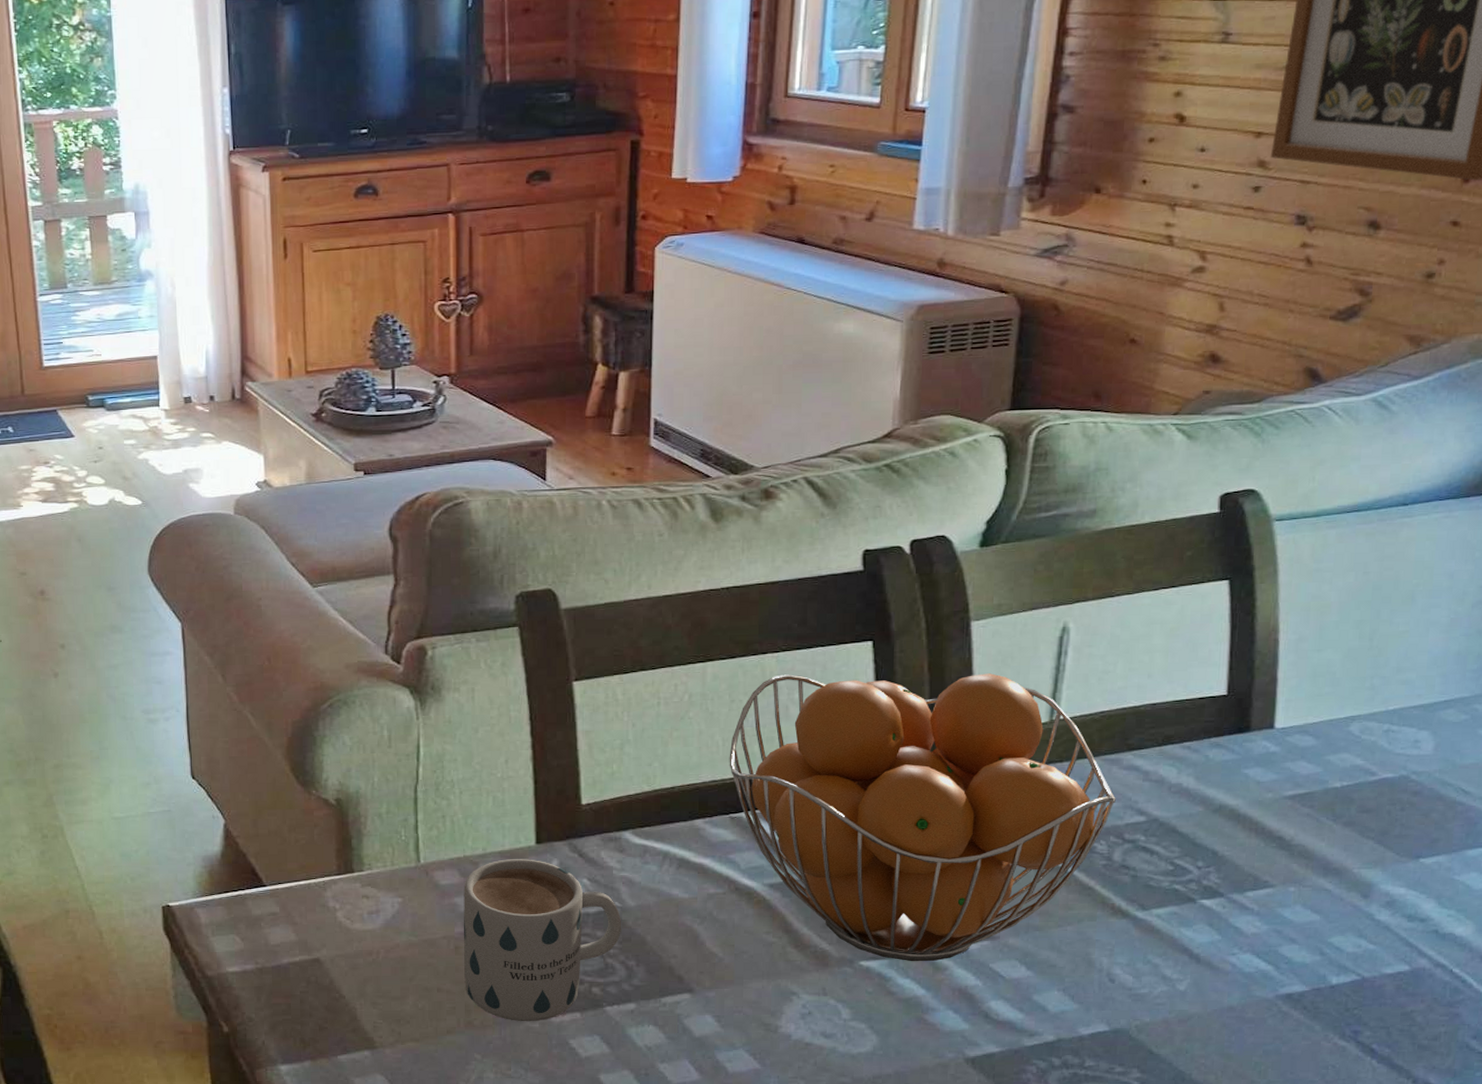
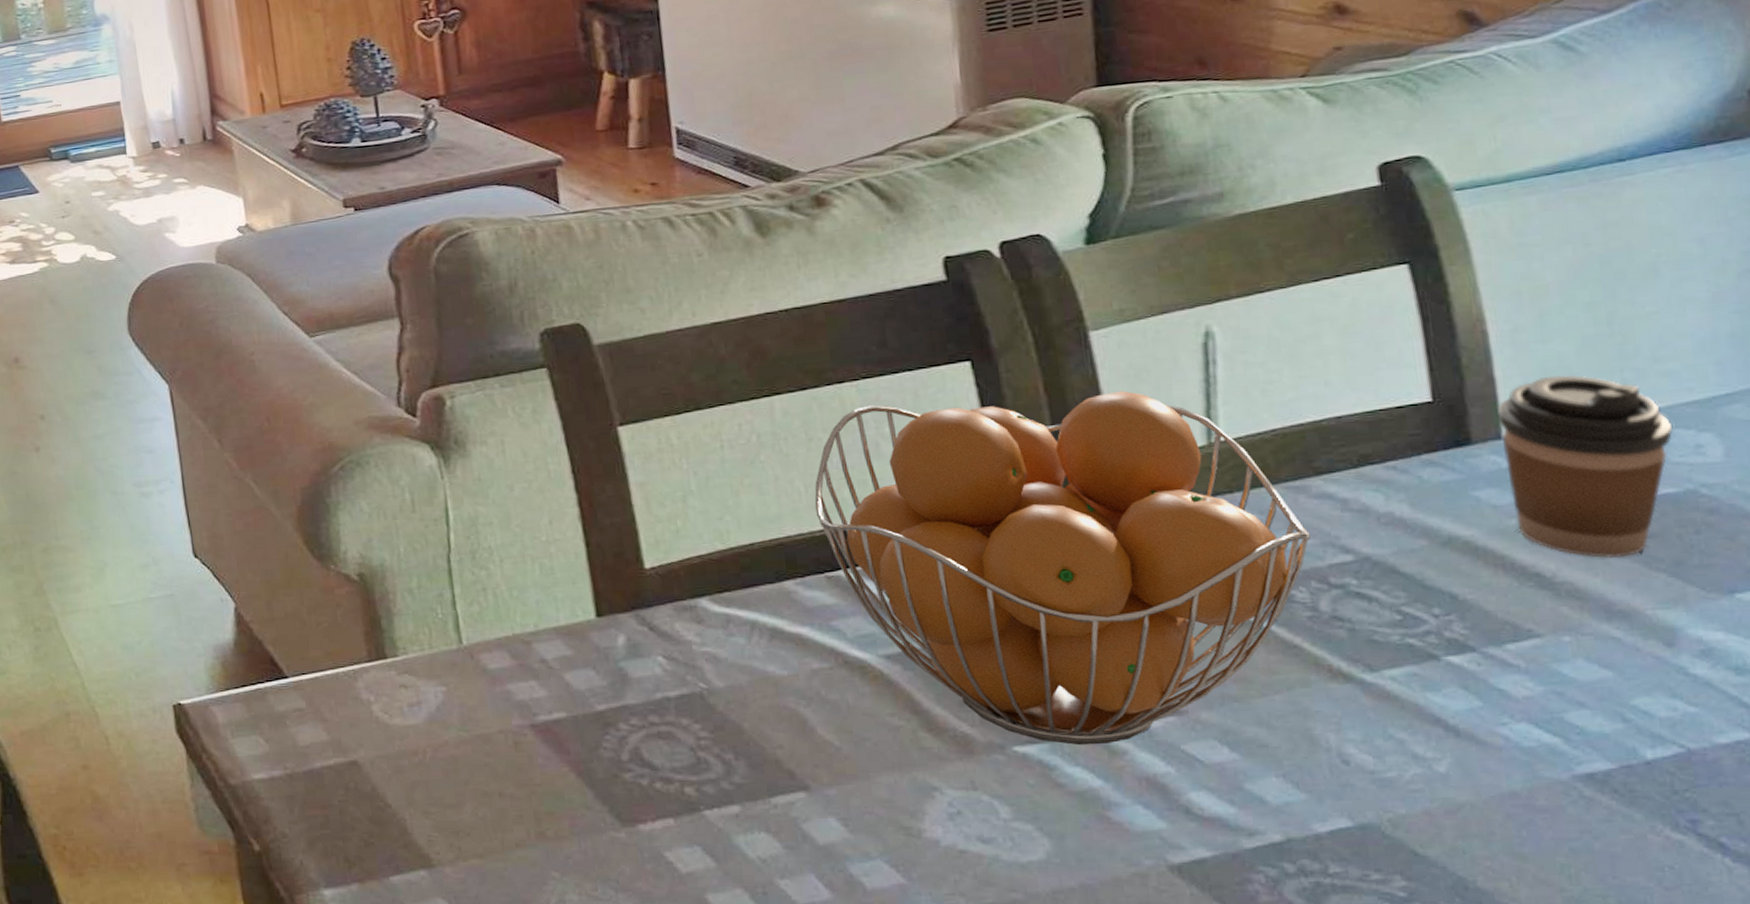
mug: present [464,859,622,1022] -> none [516,635,712,831]
coffee cup: none [1272,678,1401,828] -> present [1496,374,1674,559]

